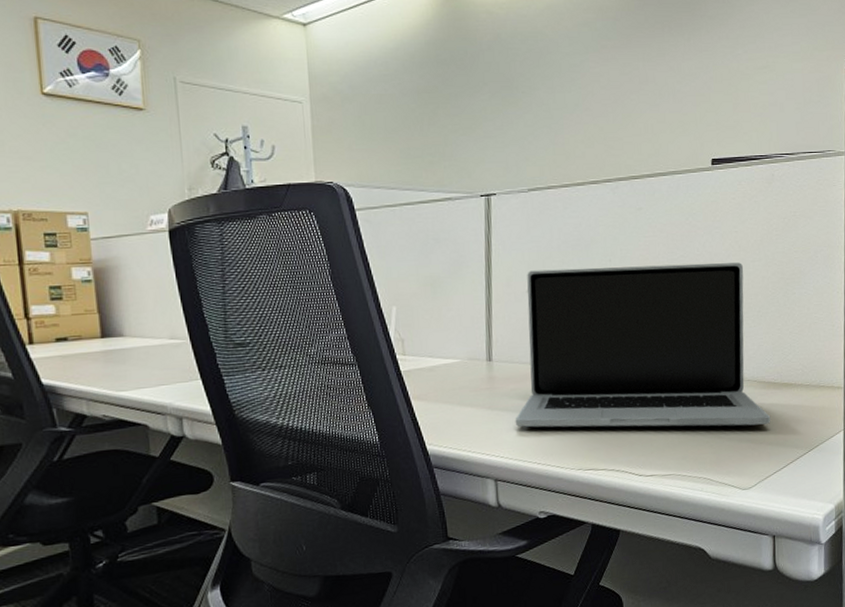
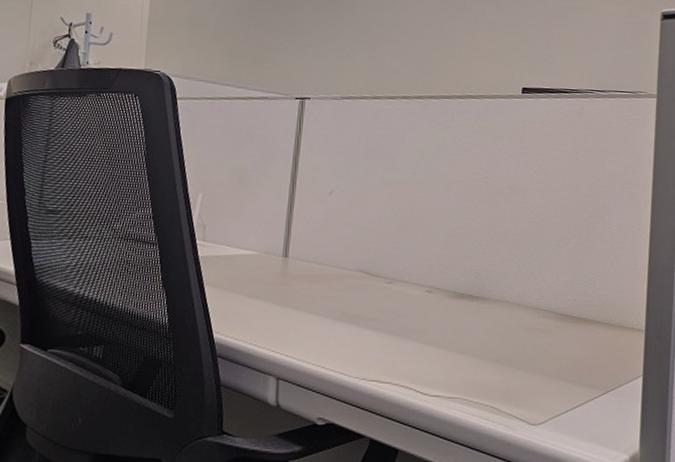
laptop: present [515,262,771,428] -> none [303,174,566,358]

